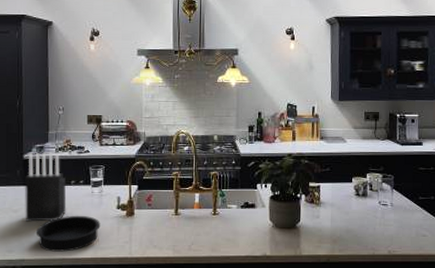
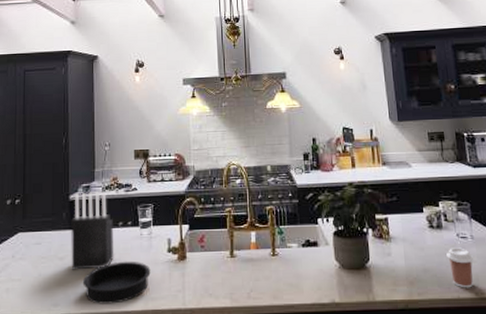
coffee cup: none [368,213,390,247] -> present [447,247,473,288]

